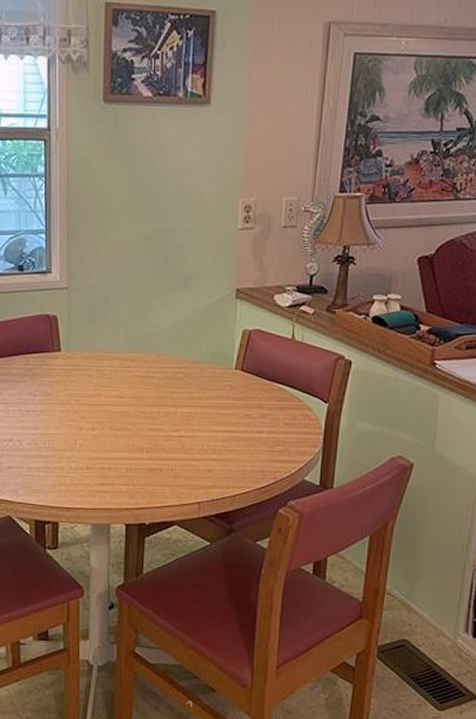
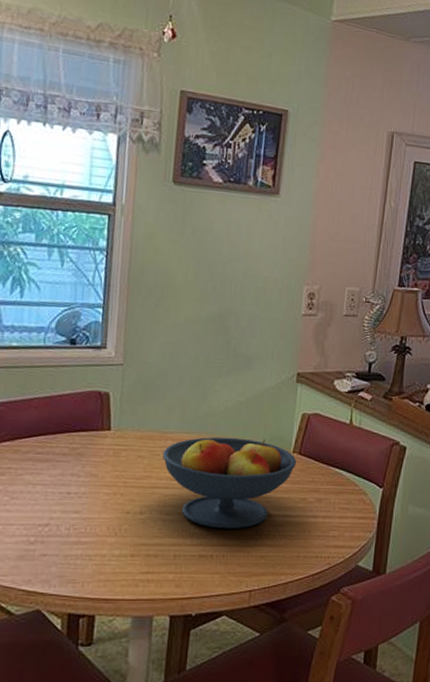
fruit bowl: none [109,355,239,444] -> present [162,436,297,529]

